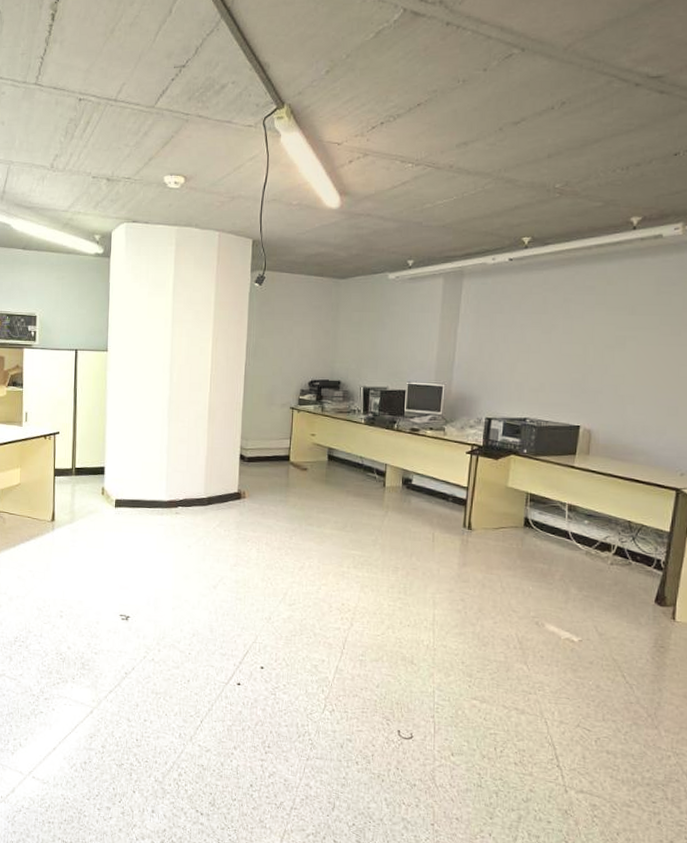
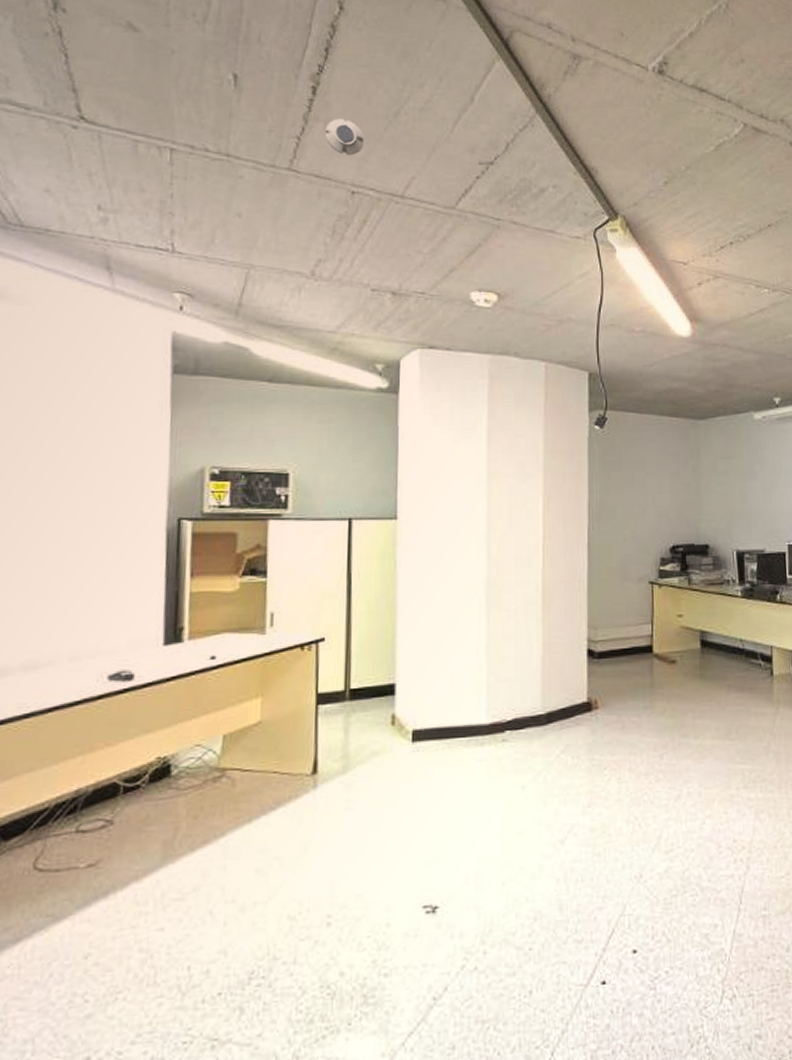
smoke detector: none [60,38,88,69] -> present [325,118,364,155]

